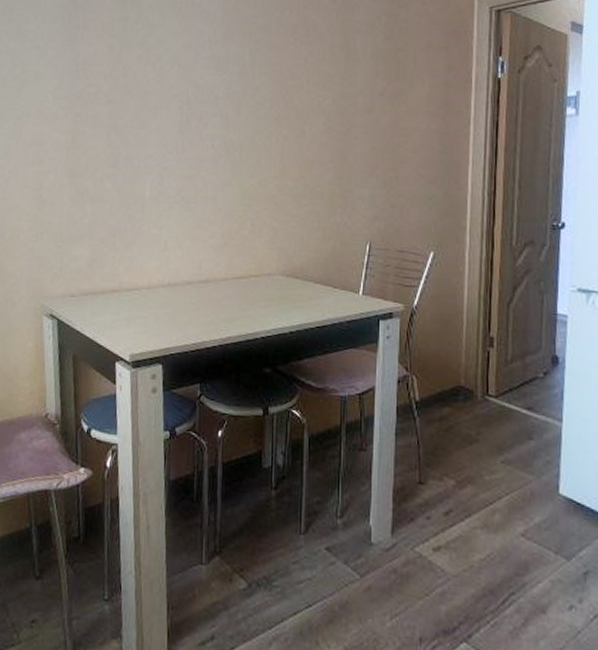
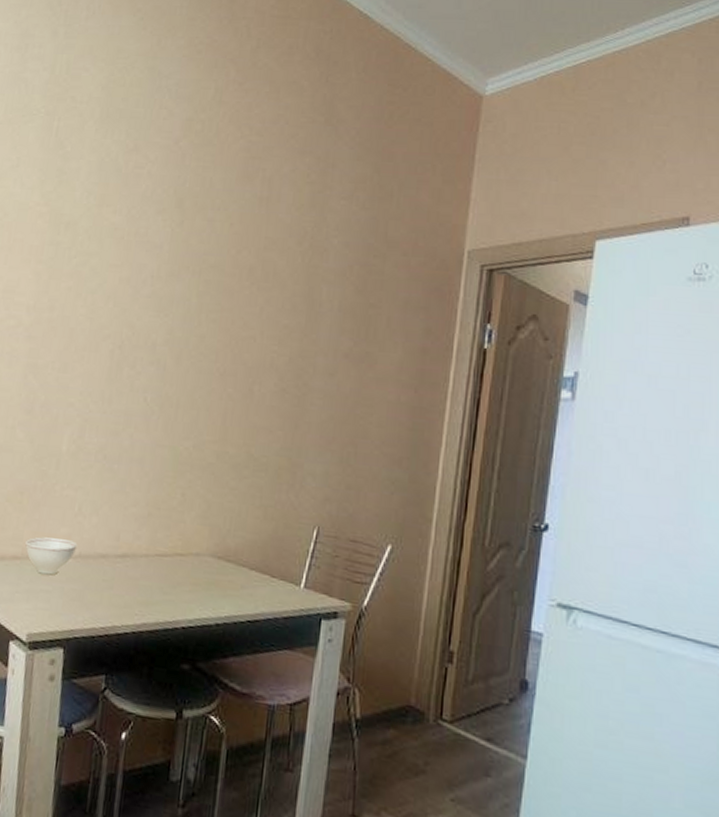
bowl: none [121,270,166,303] -> present [25,537,78,576]

